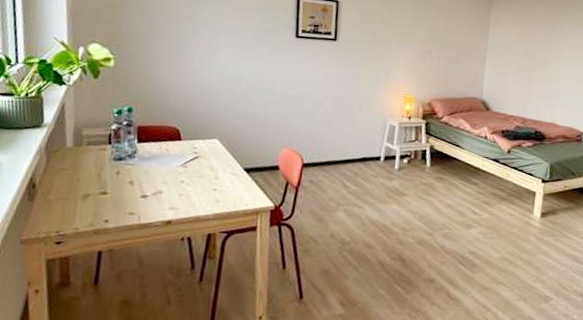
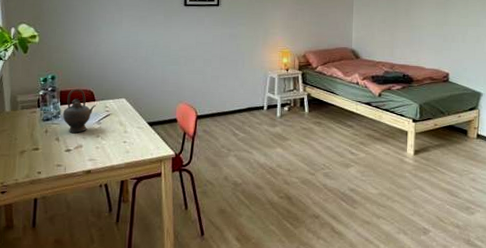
teapot: none [139,124,182,177] -> present [62,88,96,133]

